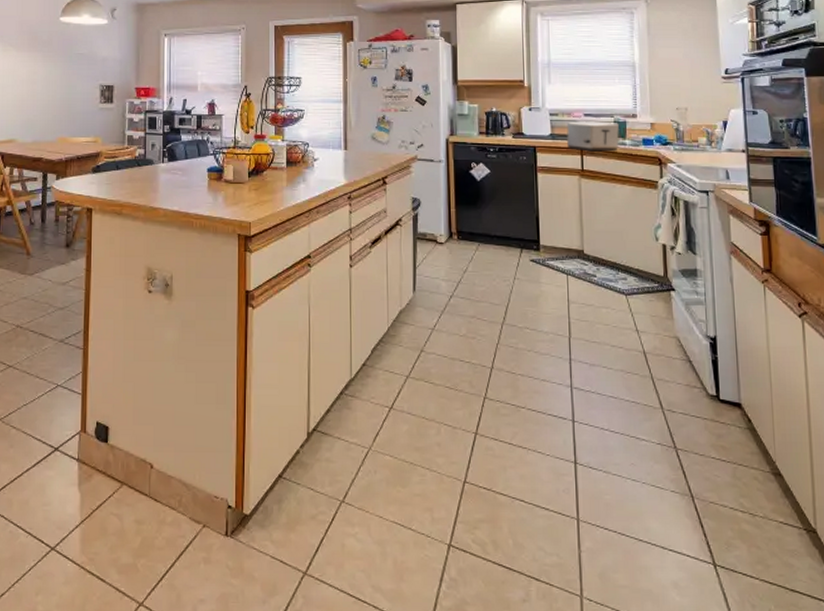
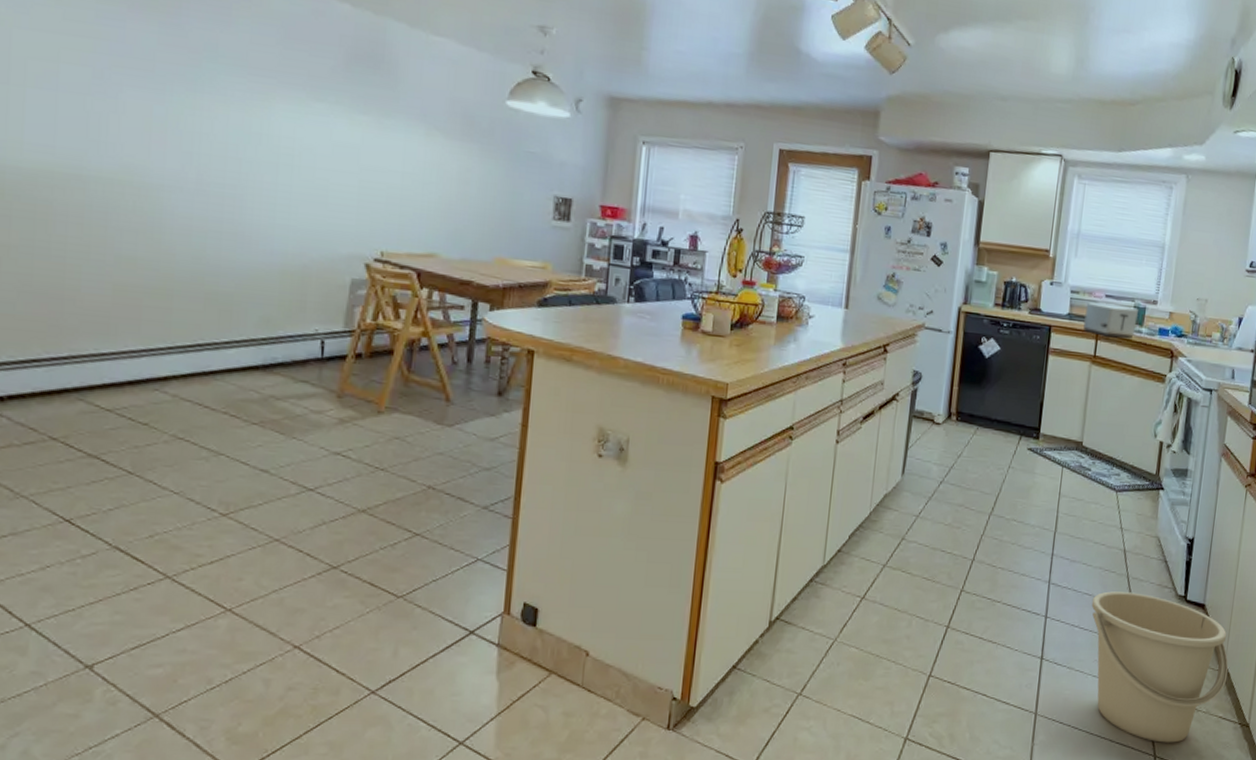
bucket: none [618,393,781,550] -> present [1091,591,1228,743]

